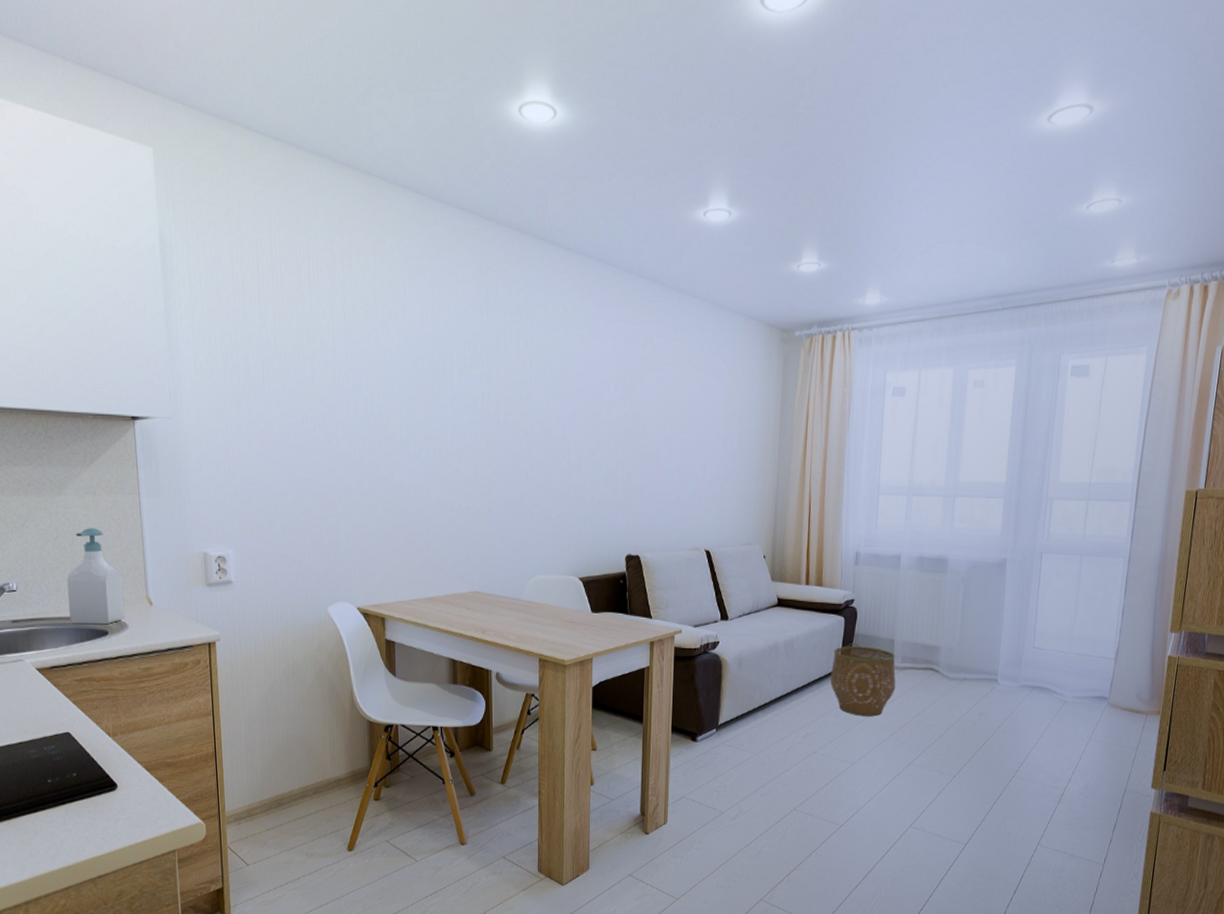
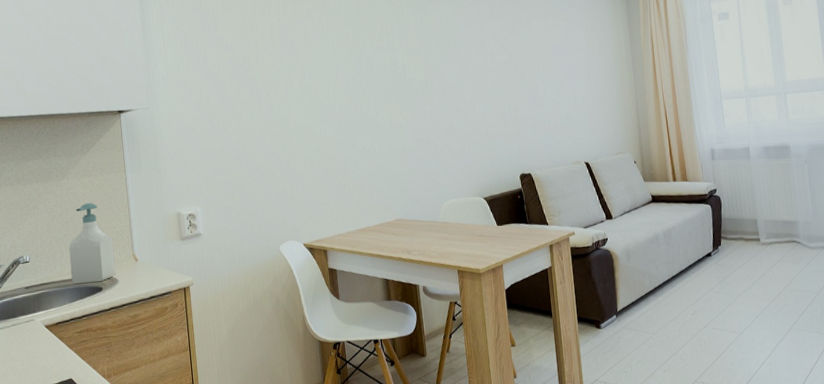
basket: present [829,643,896,717] -> none [706,226,766,290]

